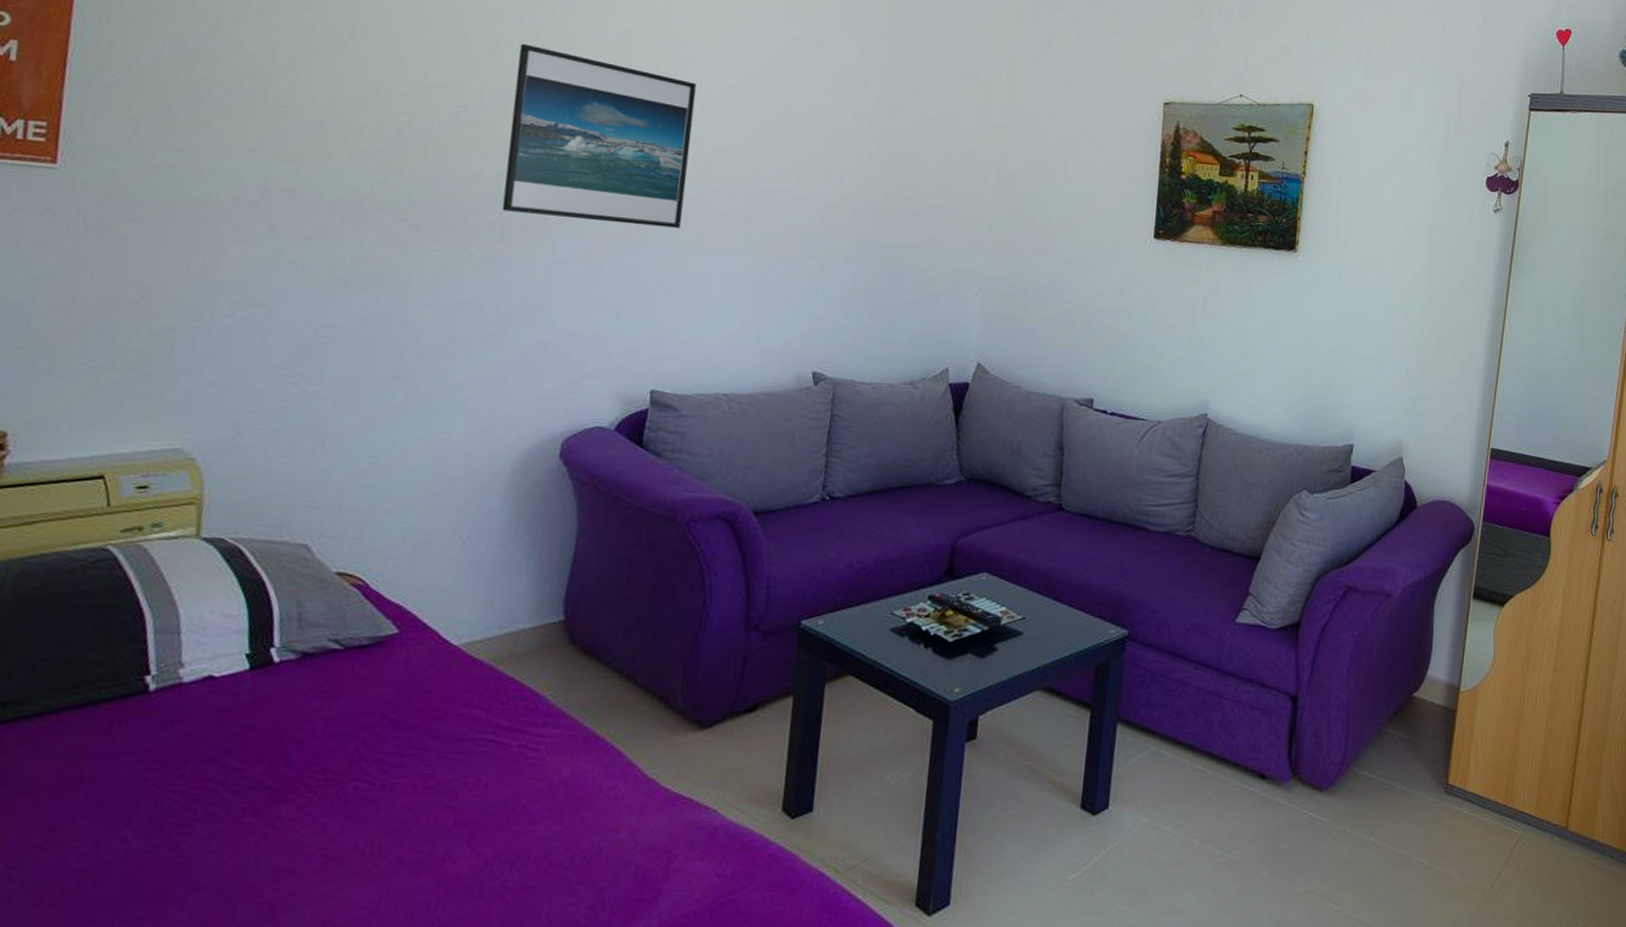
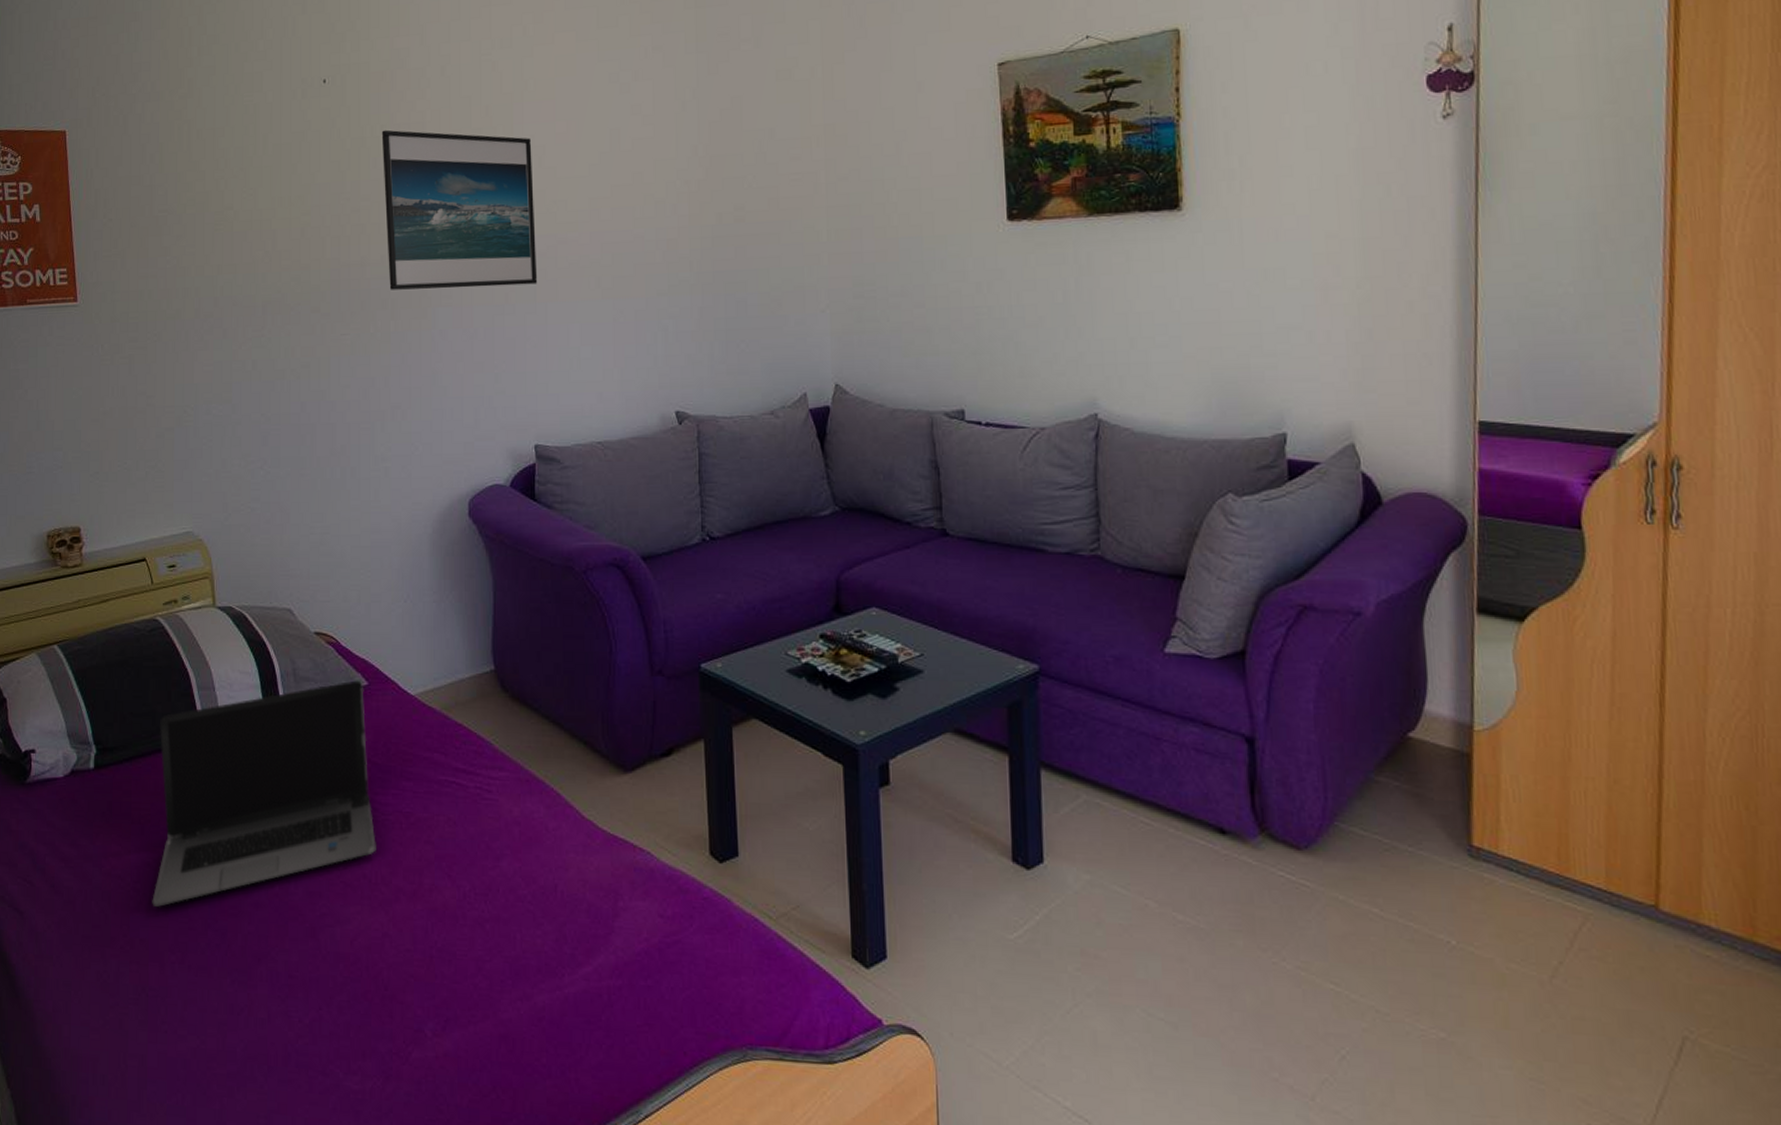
laptop computer: none [32,627,393,896] -> present [152,680,376,907]

